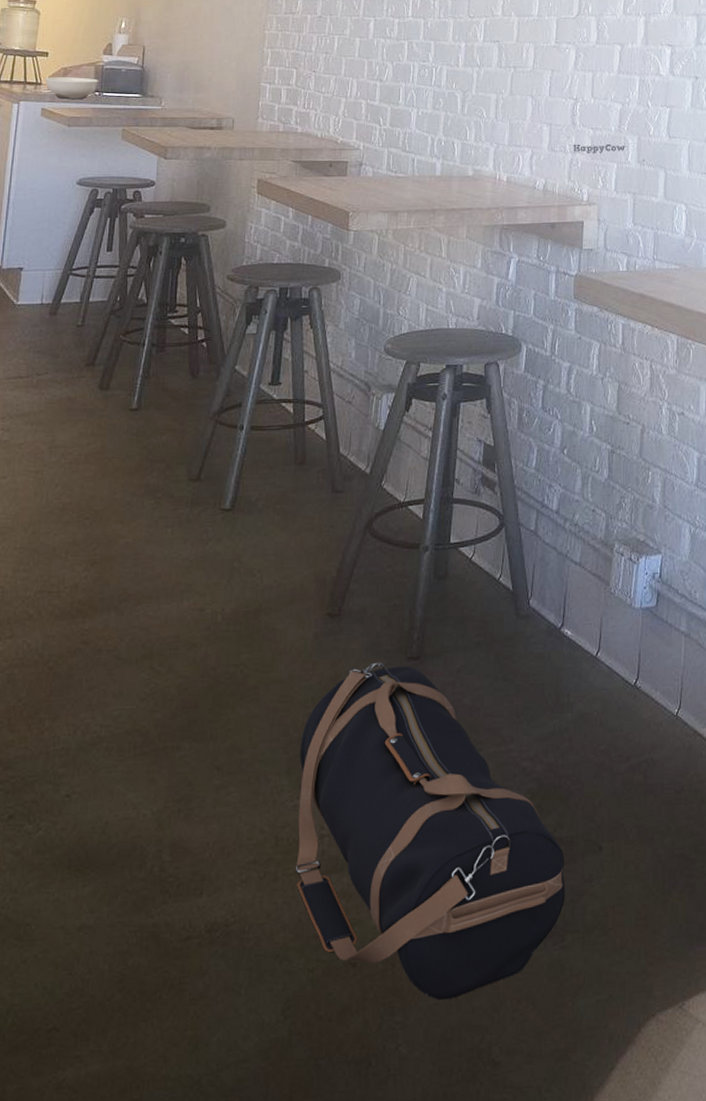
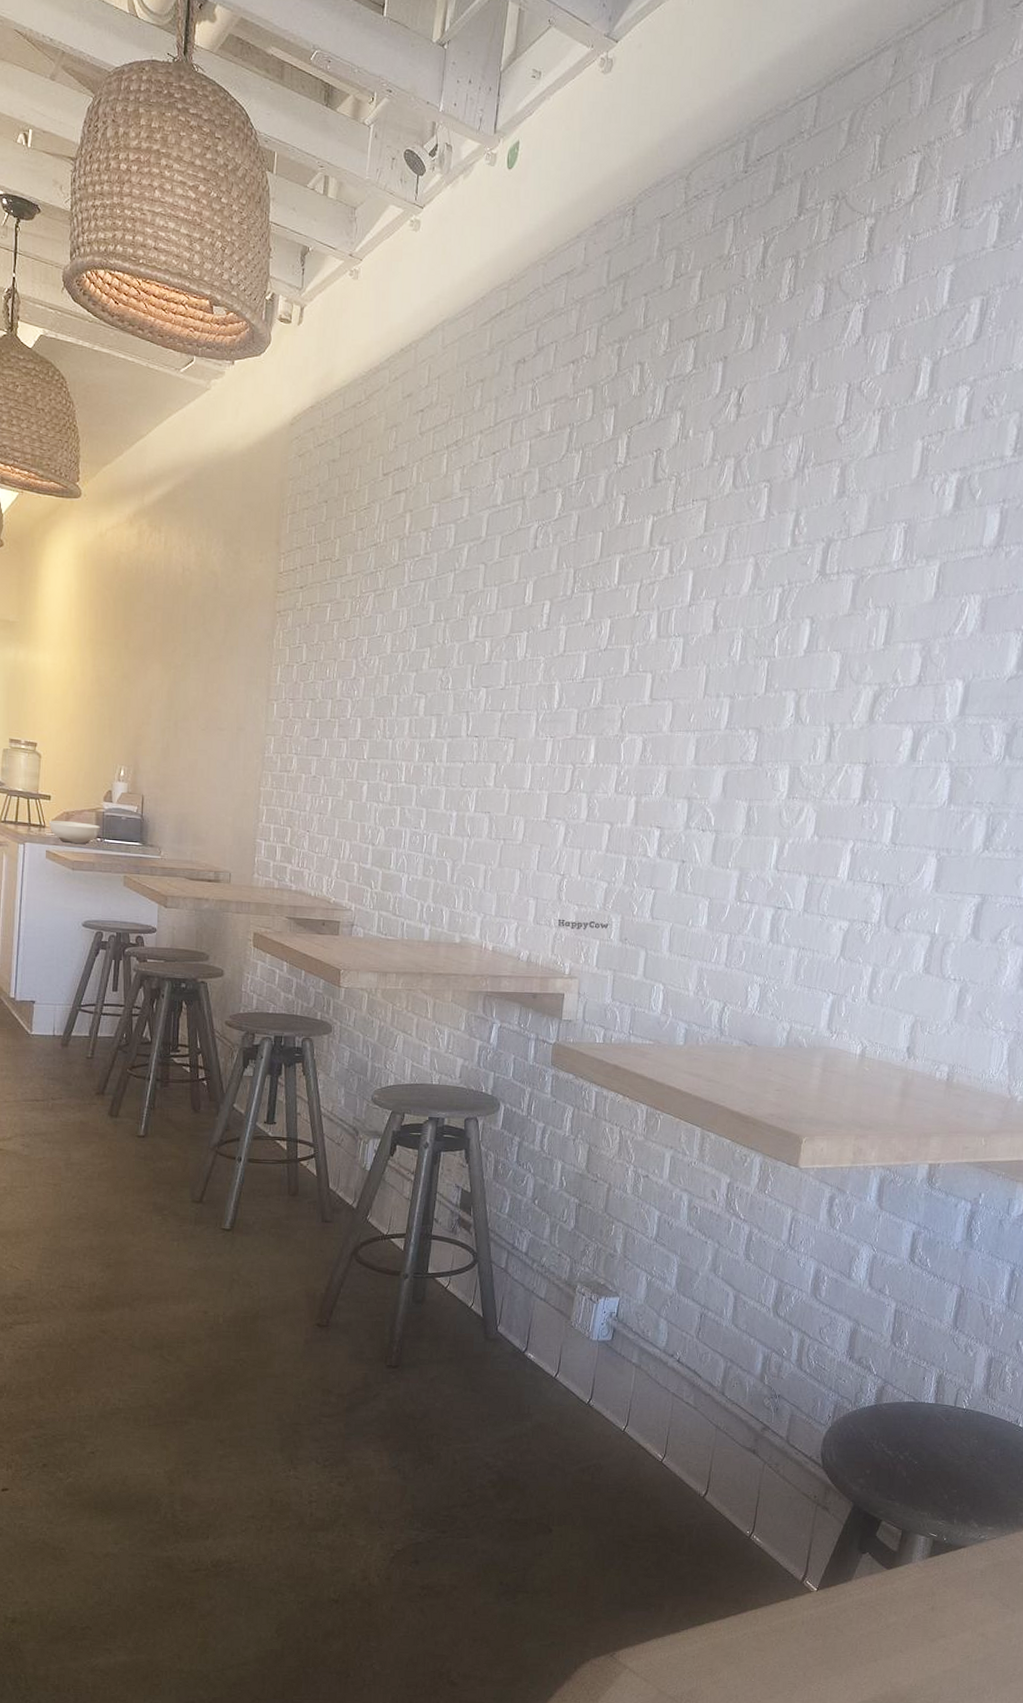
duffel bag: present [295,662,565,1001] -> none [287,1367,519,1634]

